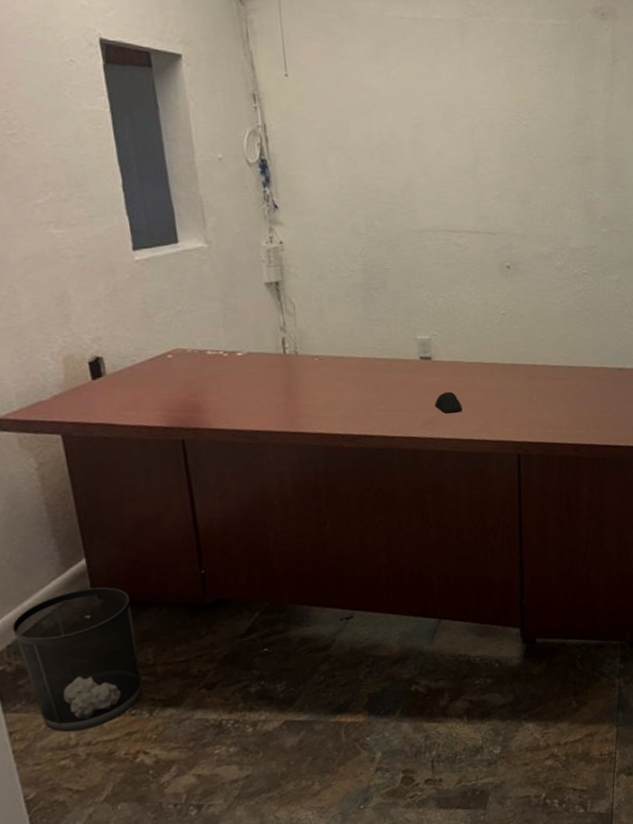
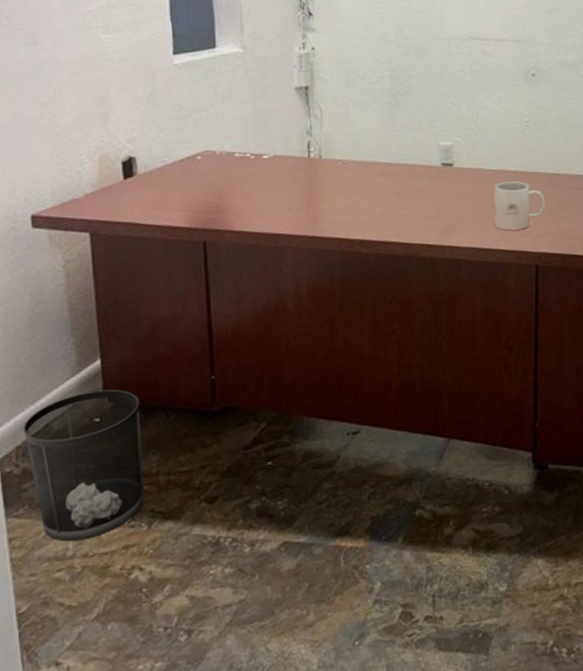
computer mouse: present [435,391,463,414] -> none [454,199,482,222]
mug: none [473,373,525,422] -> present [493,181,546,231]

